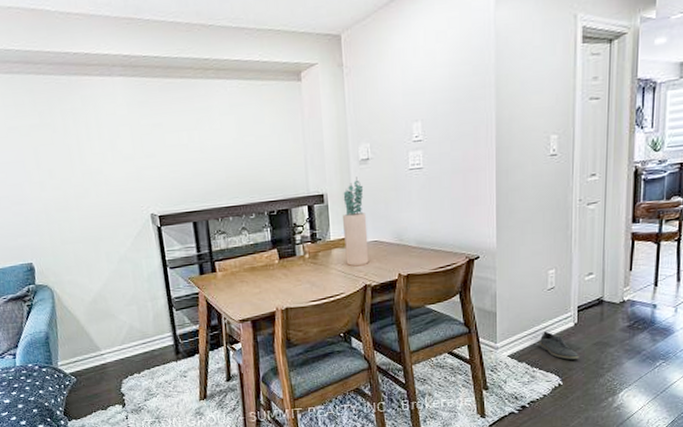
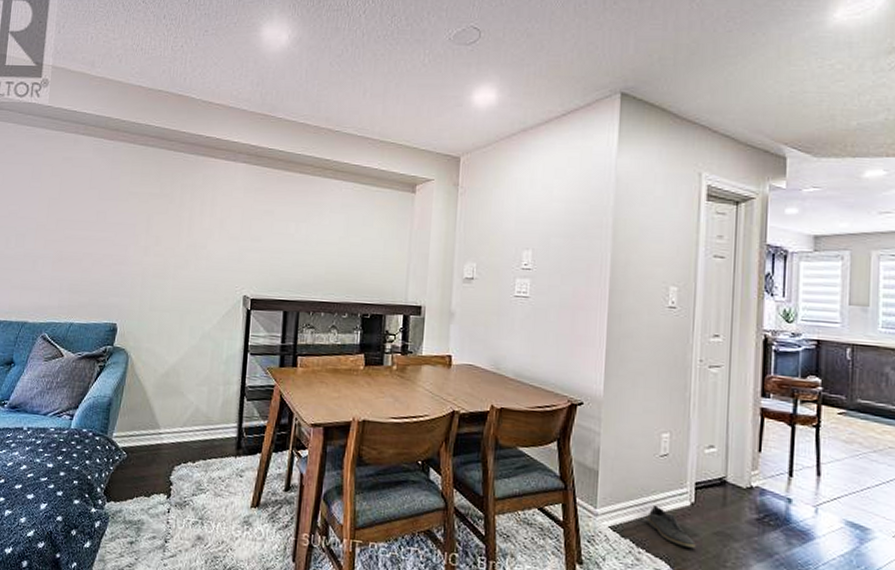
vase: present [343,177,369,267] -> none [435,294,464,389]

